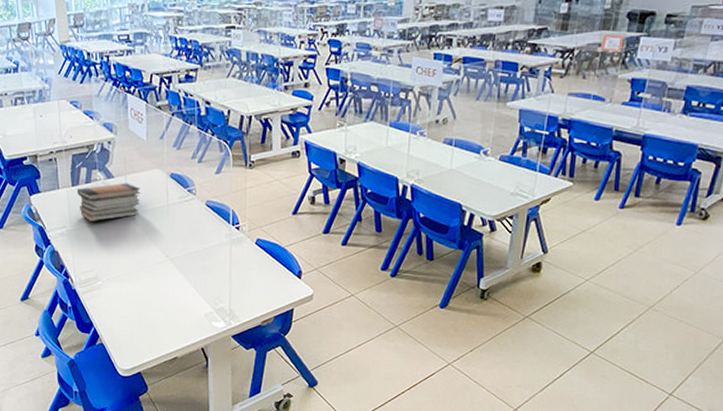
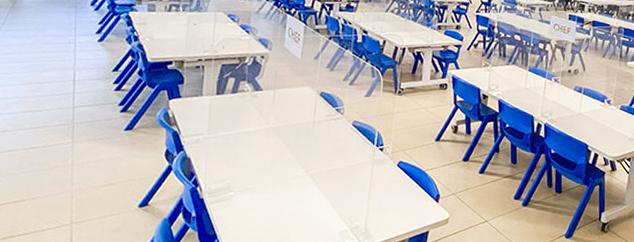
book stack: present [76,183,141,221] -> none [220,96,288,131]

